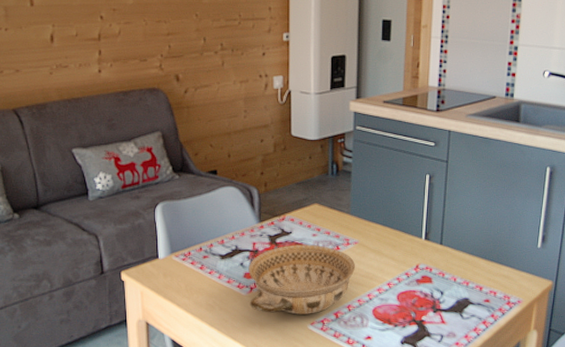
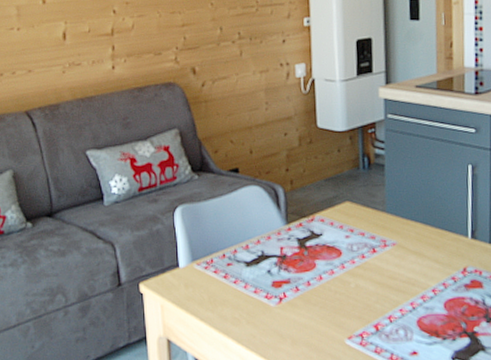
ceramic bowl: present [248,244,355,315] -> none [276,247,395,328]

